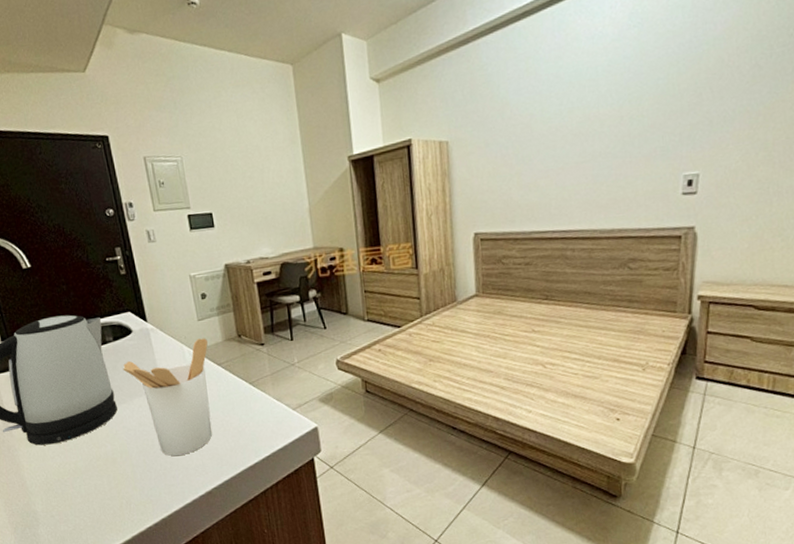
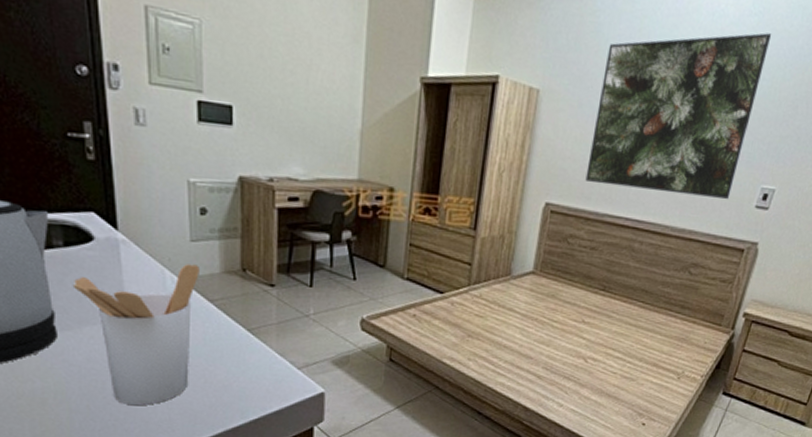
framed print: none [501,38,656,207] -> present [585,33,772,200]

